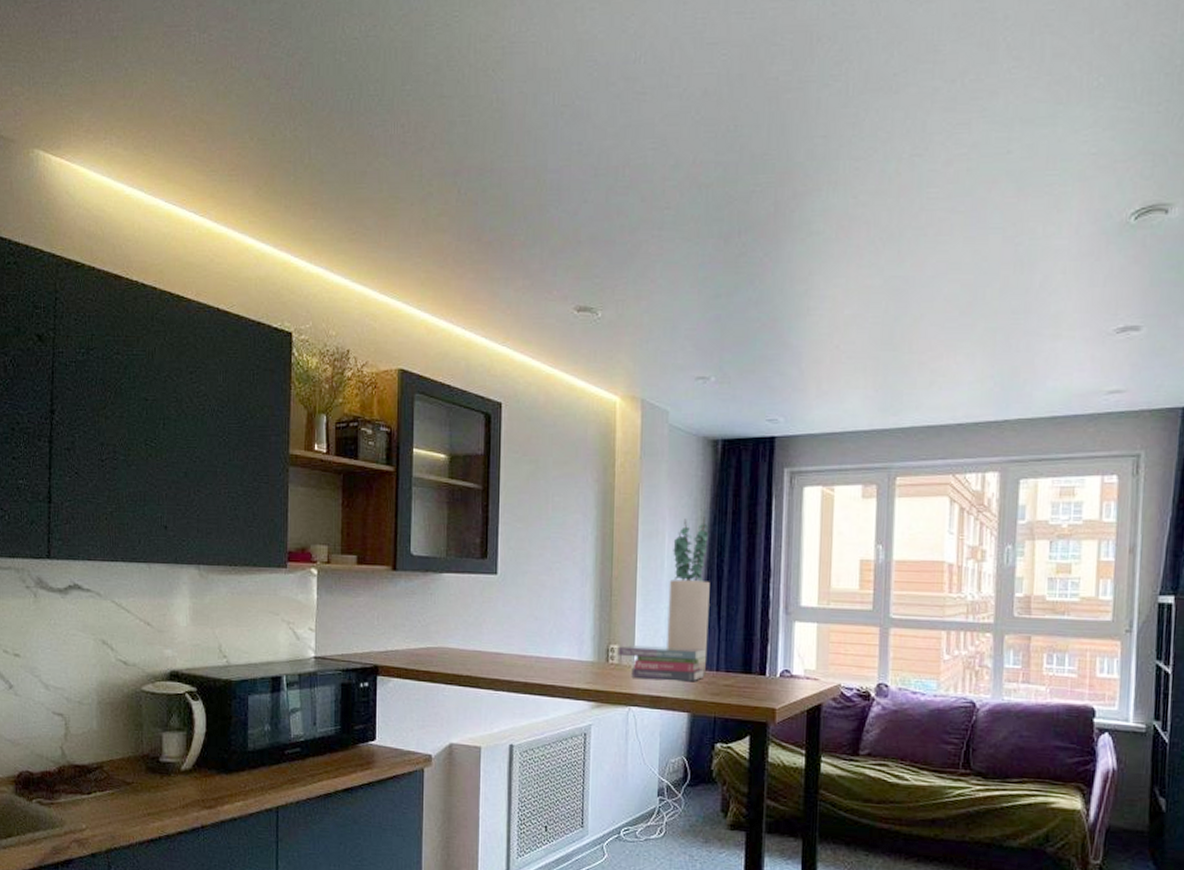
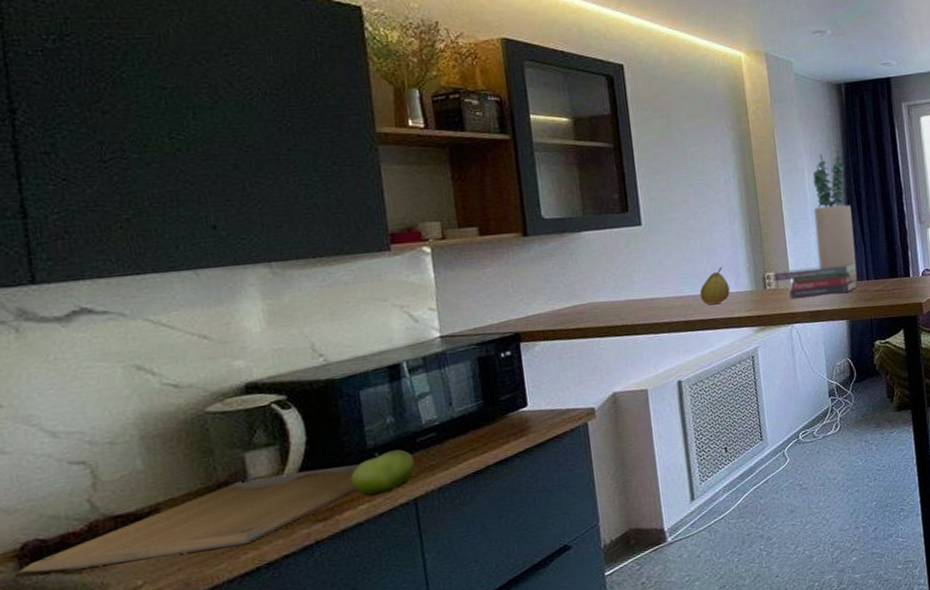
chopping board: none [11,756,240,814] -> present [13,464,360,578]
fruit: none [233,755,281,797] -> present [351,449,416,497]
fruit: none [542,631,572,669] -> present [699,267,730,305]

